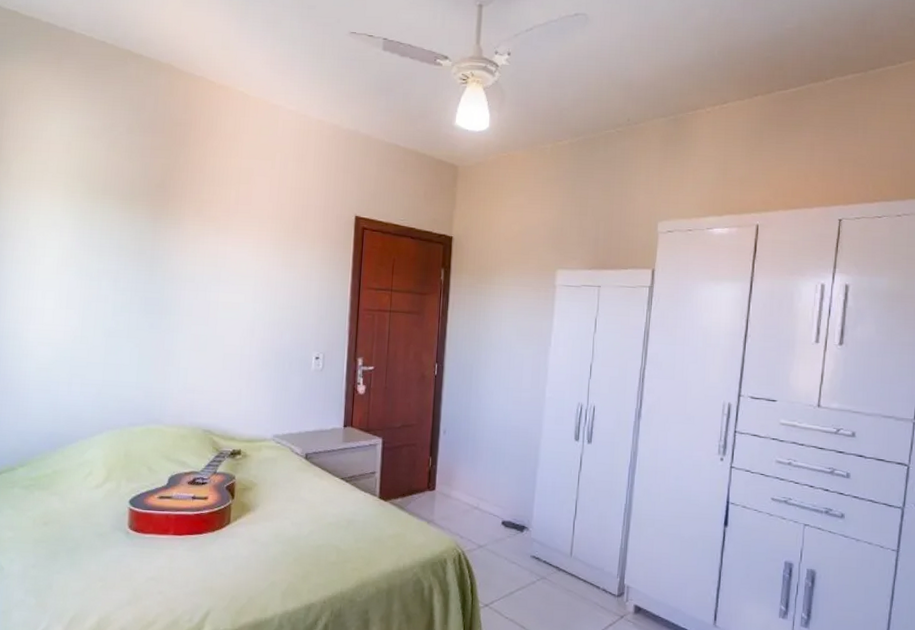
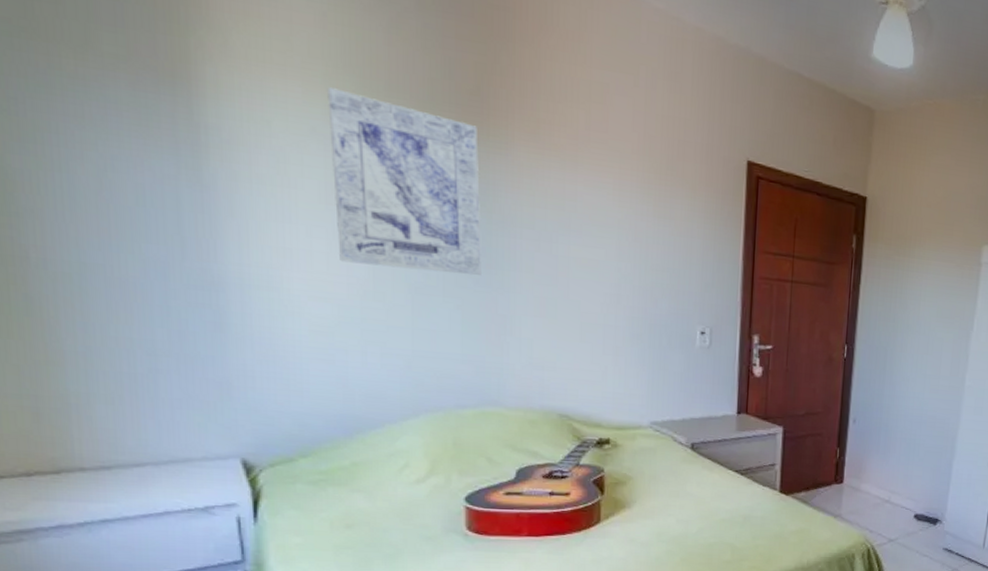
wall art: none [61,192,160,320] -> present [327,87,481,275]

